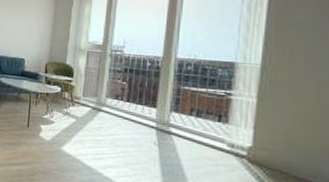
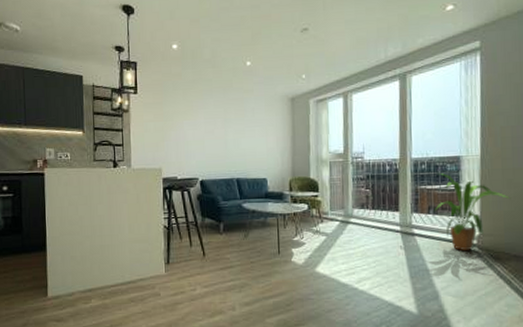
house plant: none [195,77,297,162] -> present [432,173,511,252]

